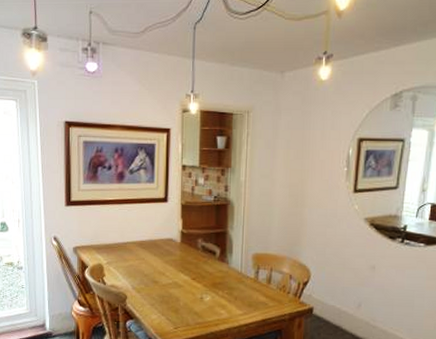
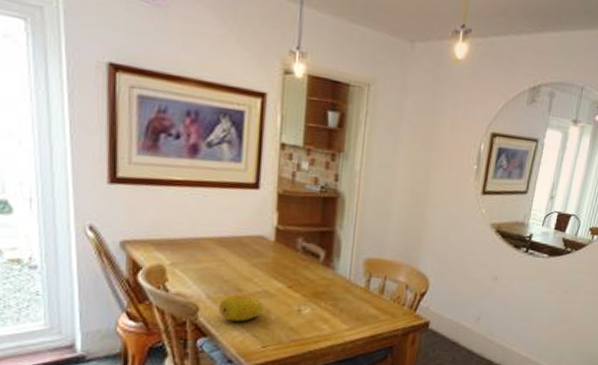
fruit: none [141,285,174,307] -> present [218,294,263,322]

